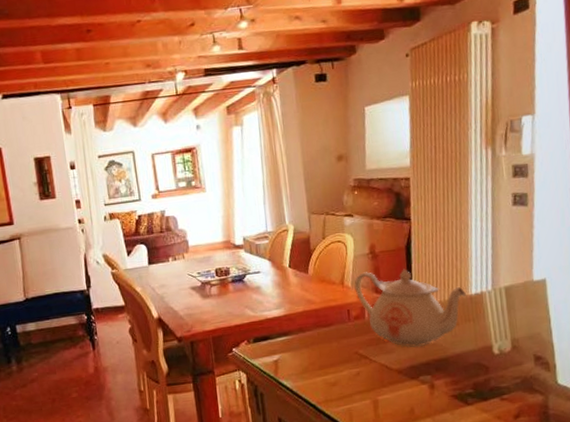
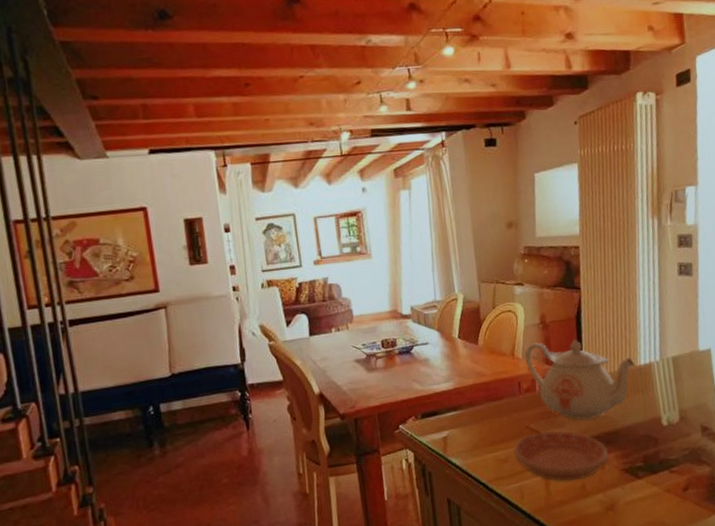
saucer: none [343,356,437,406] -> present [514,430,608,482]

